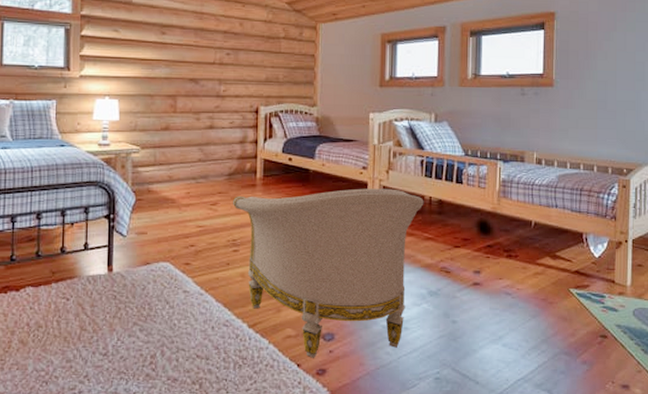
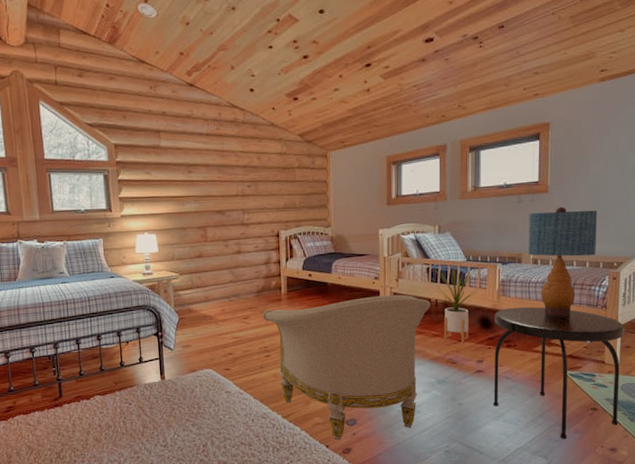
house plant: none [427,154,478,250] -> present [433,261,480,344]
side table: none [492,212,636,371] -> present [493,306,625,439]
table lamp: none [532,103,606,226] -> present [529,206,598,317]

